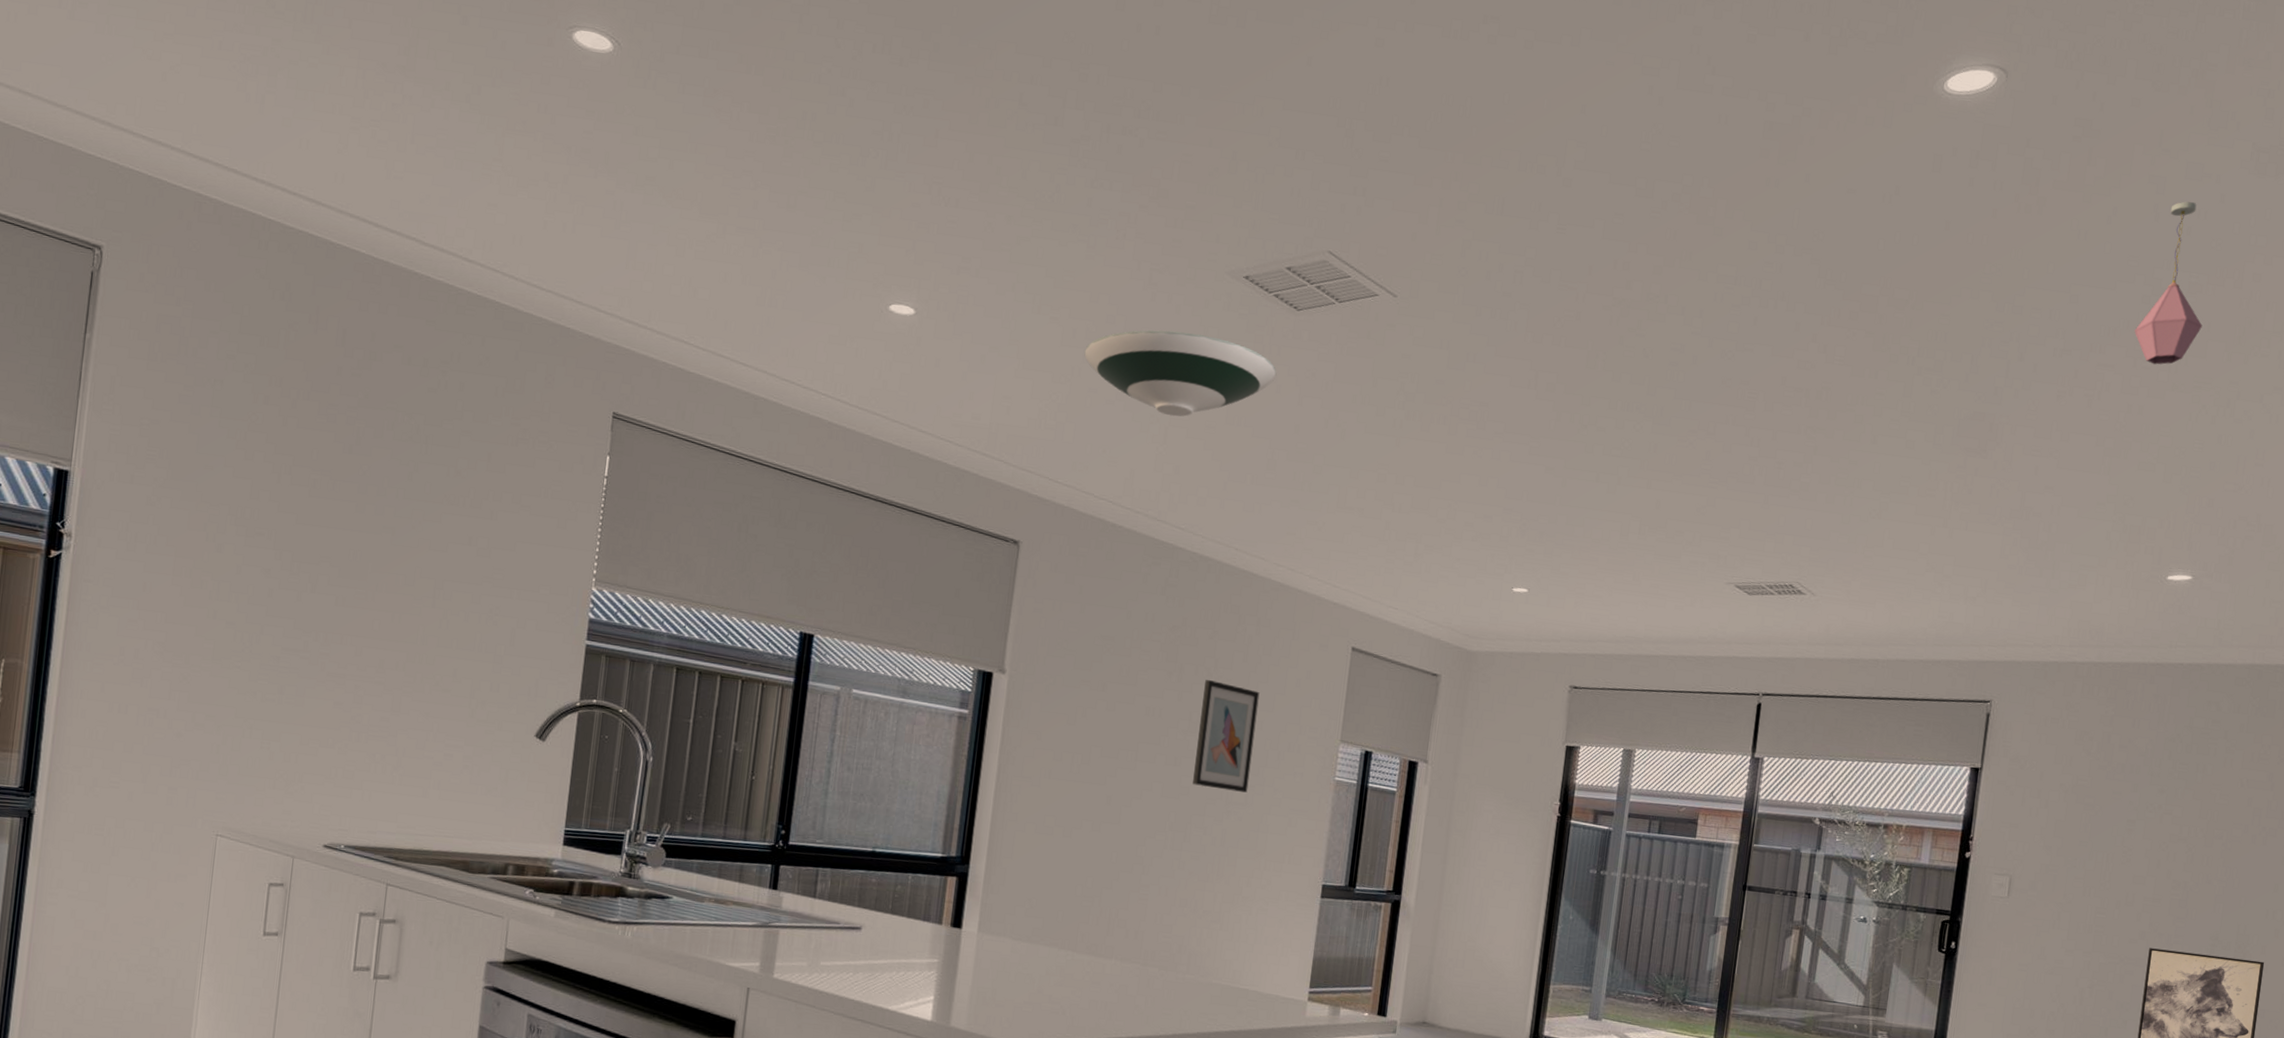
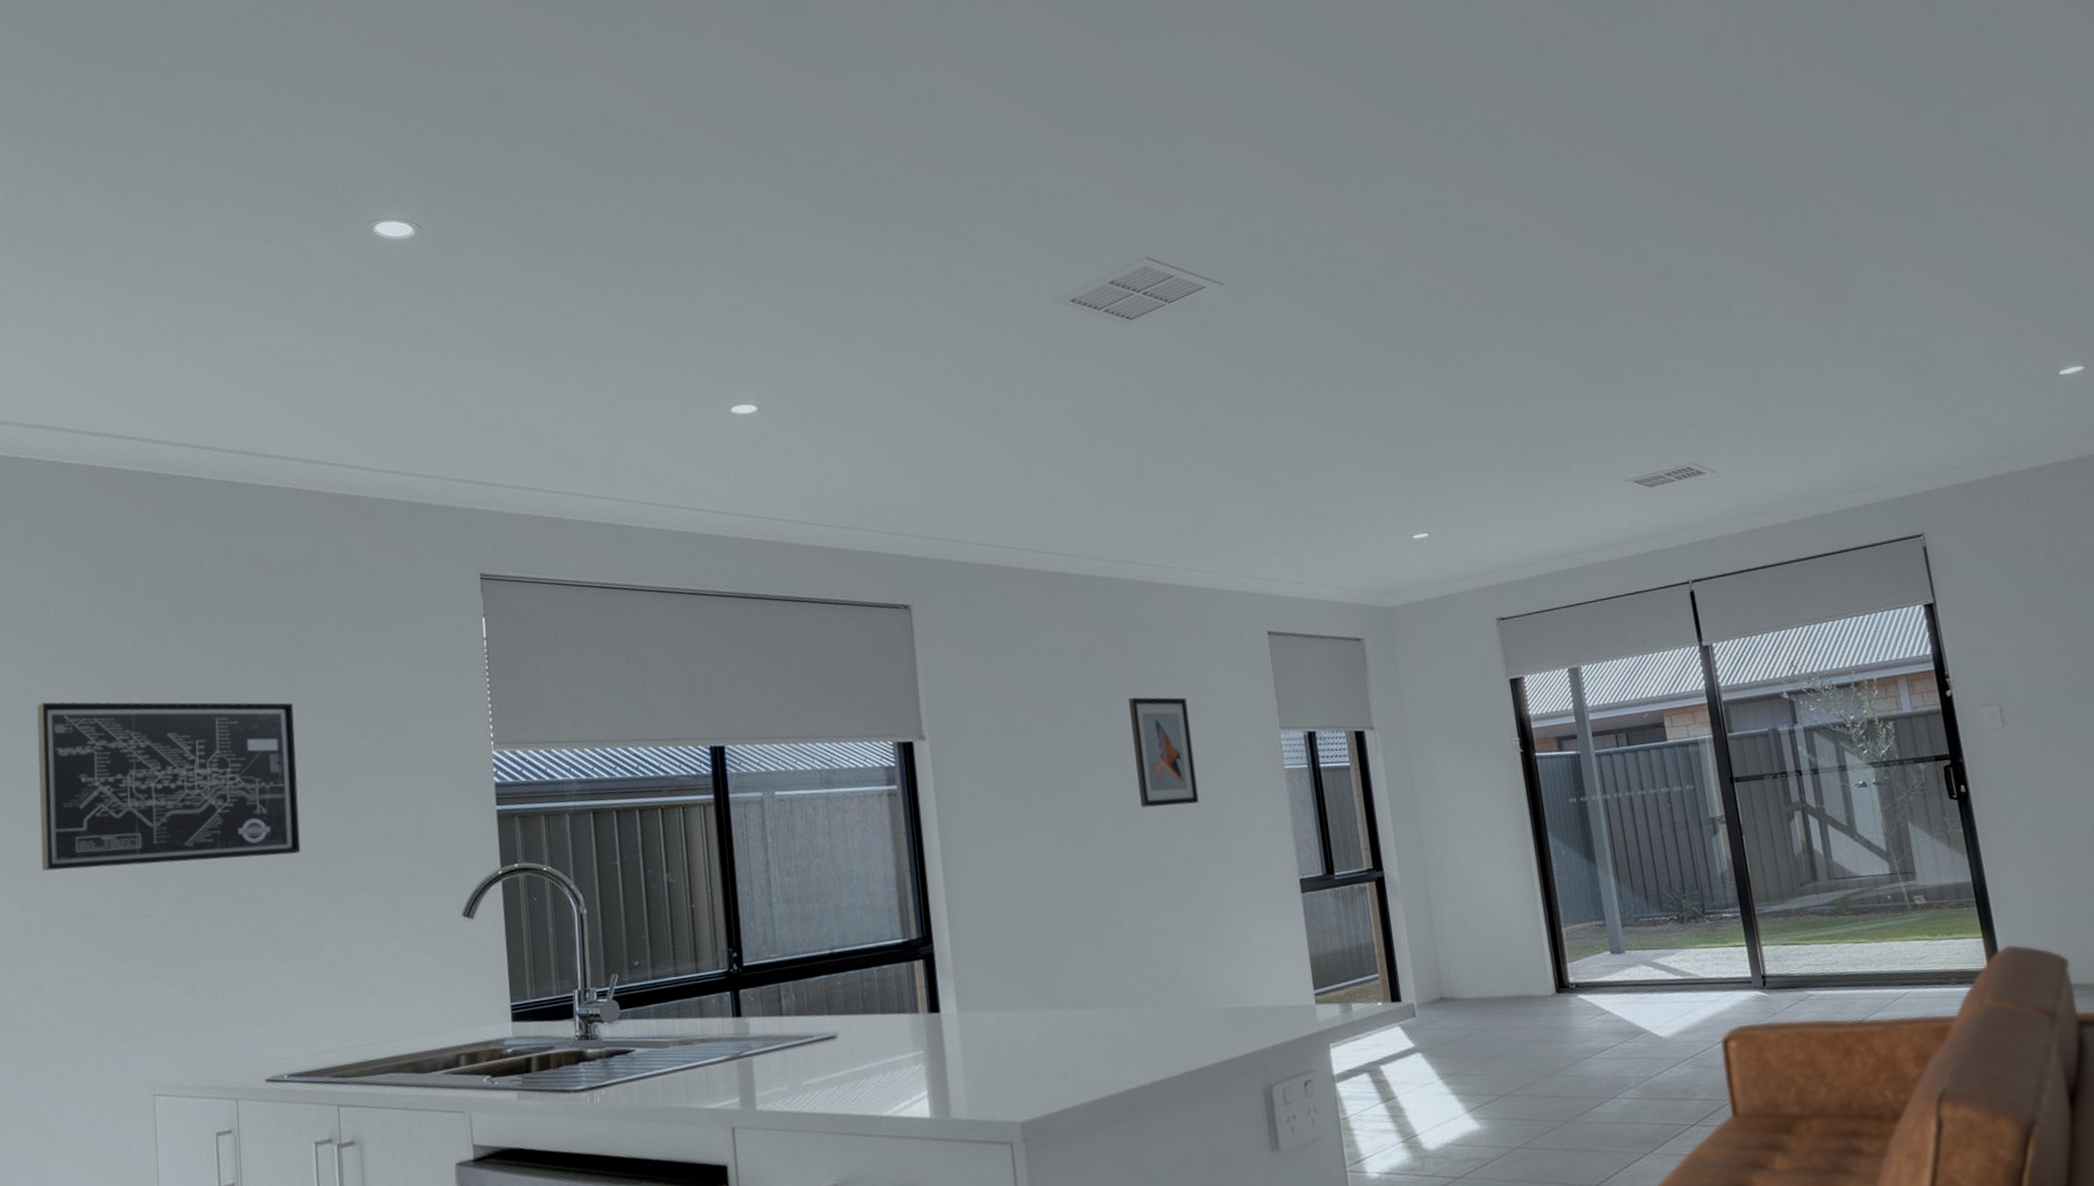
wall art: none [142,438,409,641] -> present [37,702,301,871]
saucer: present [1084,330,1277,417] -> none [931,364,1125,449]
pendant light: present [2134,201,2202,365] -> none [1947,18,2014,176]

